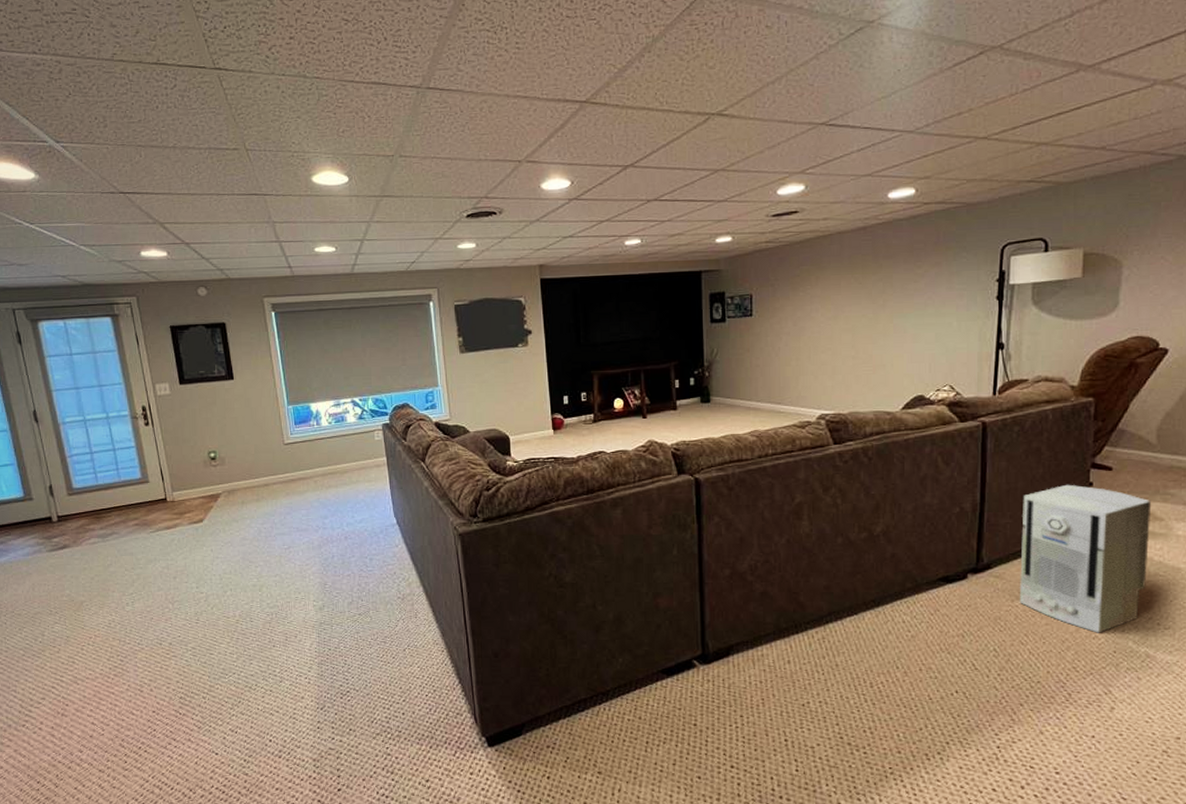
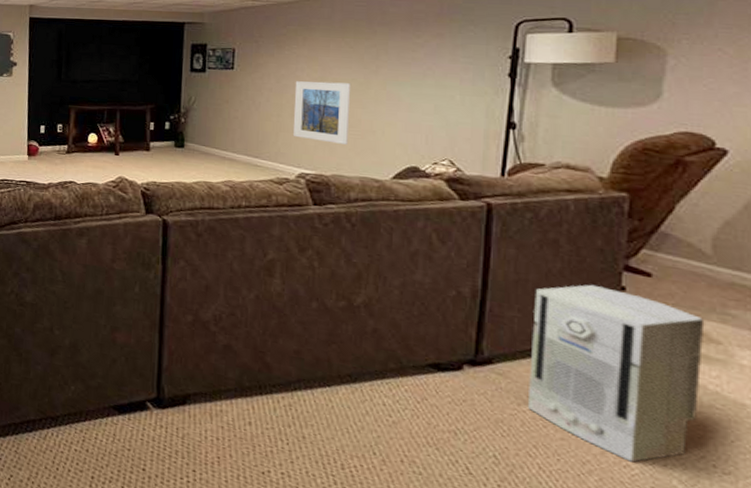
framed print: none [810,320,862,381] -> present [292,81,351,144]

